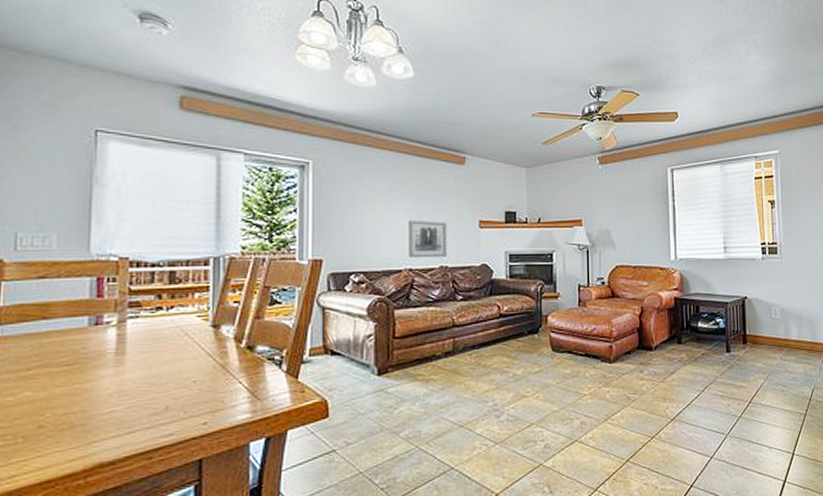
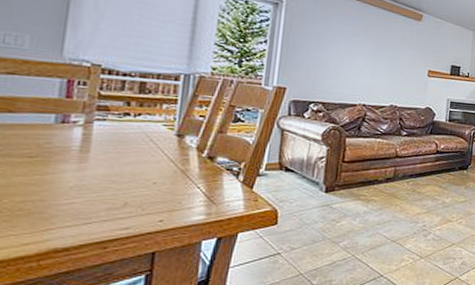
wall art: present [409,219,448,257] -> none [364,62,401,98]

